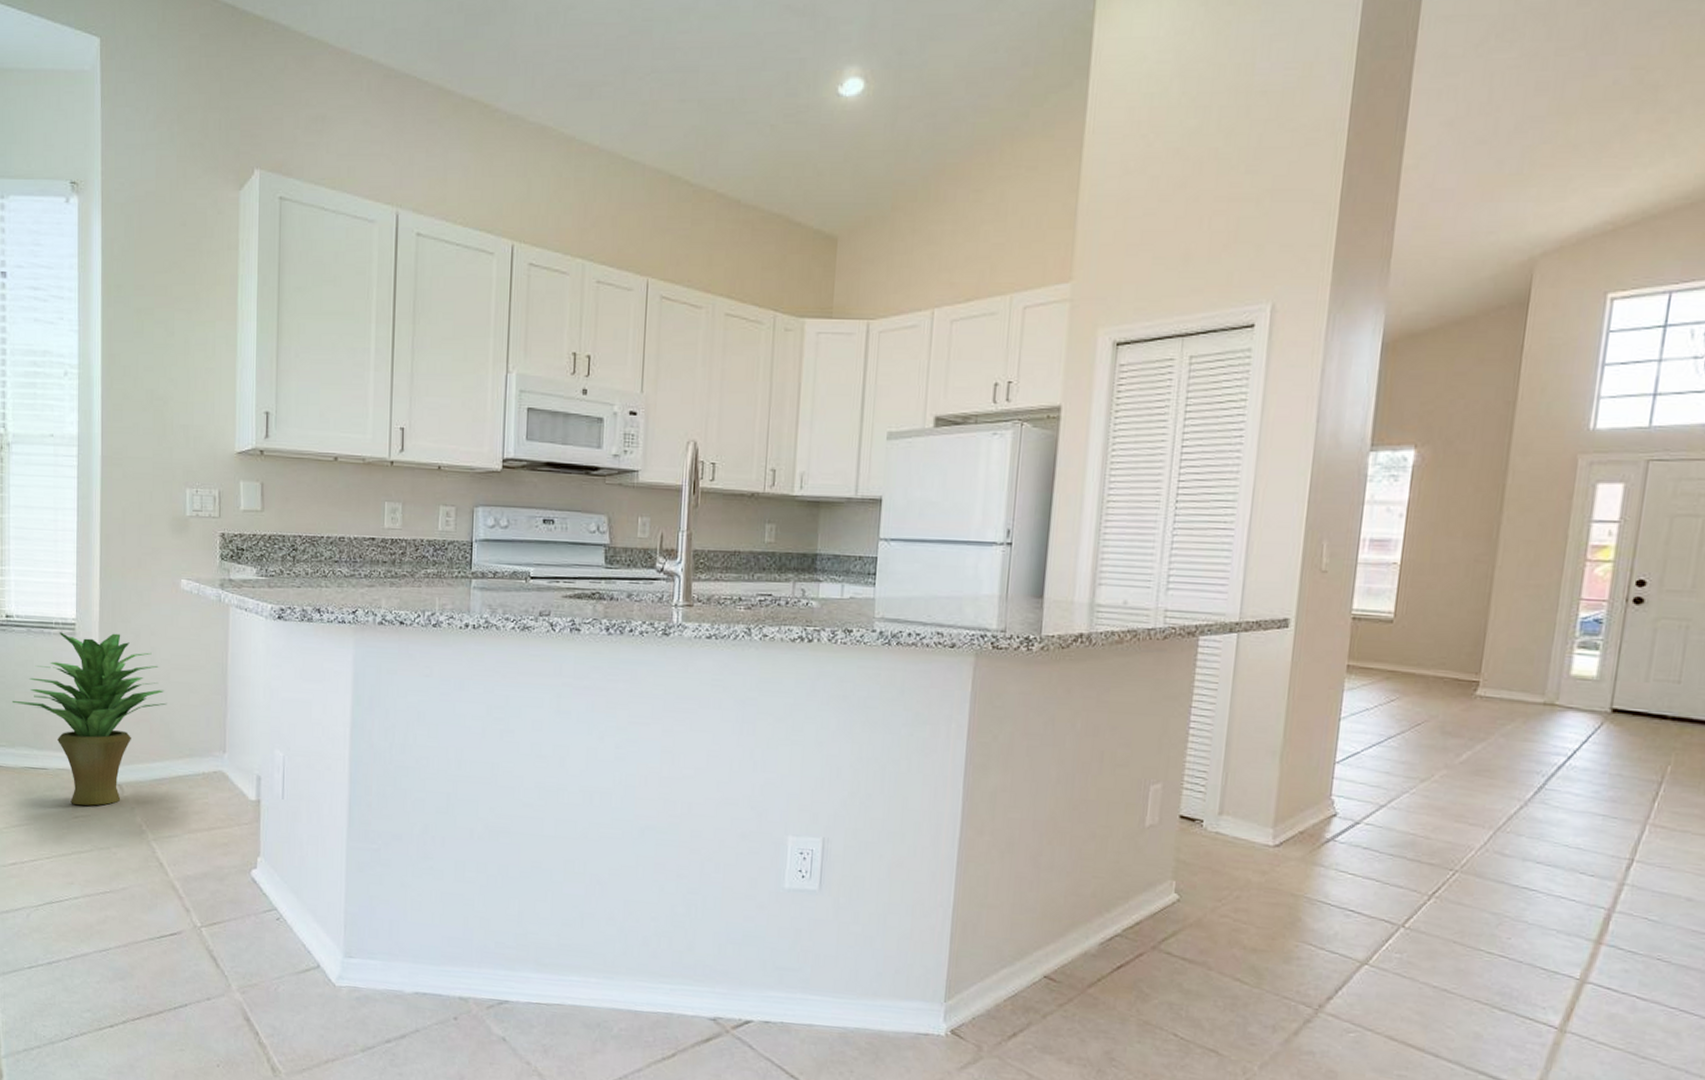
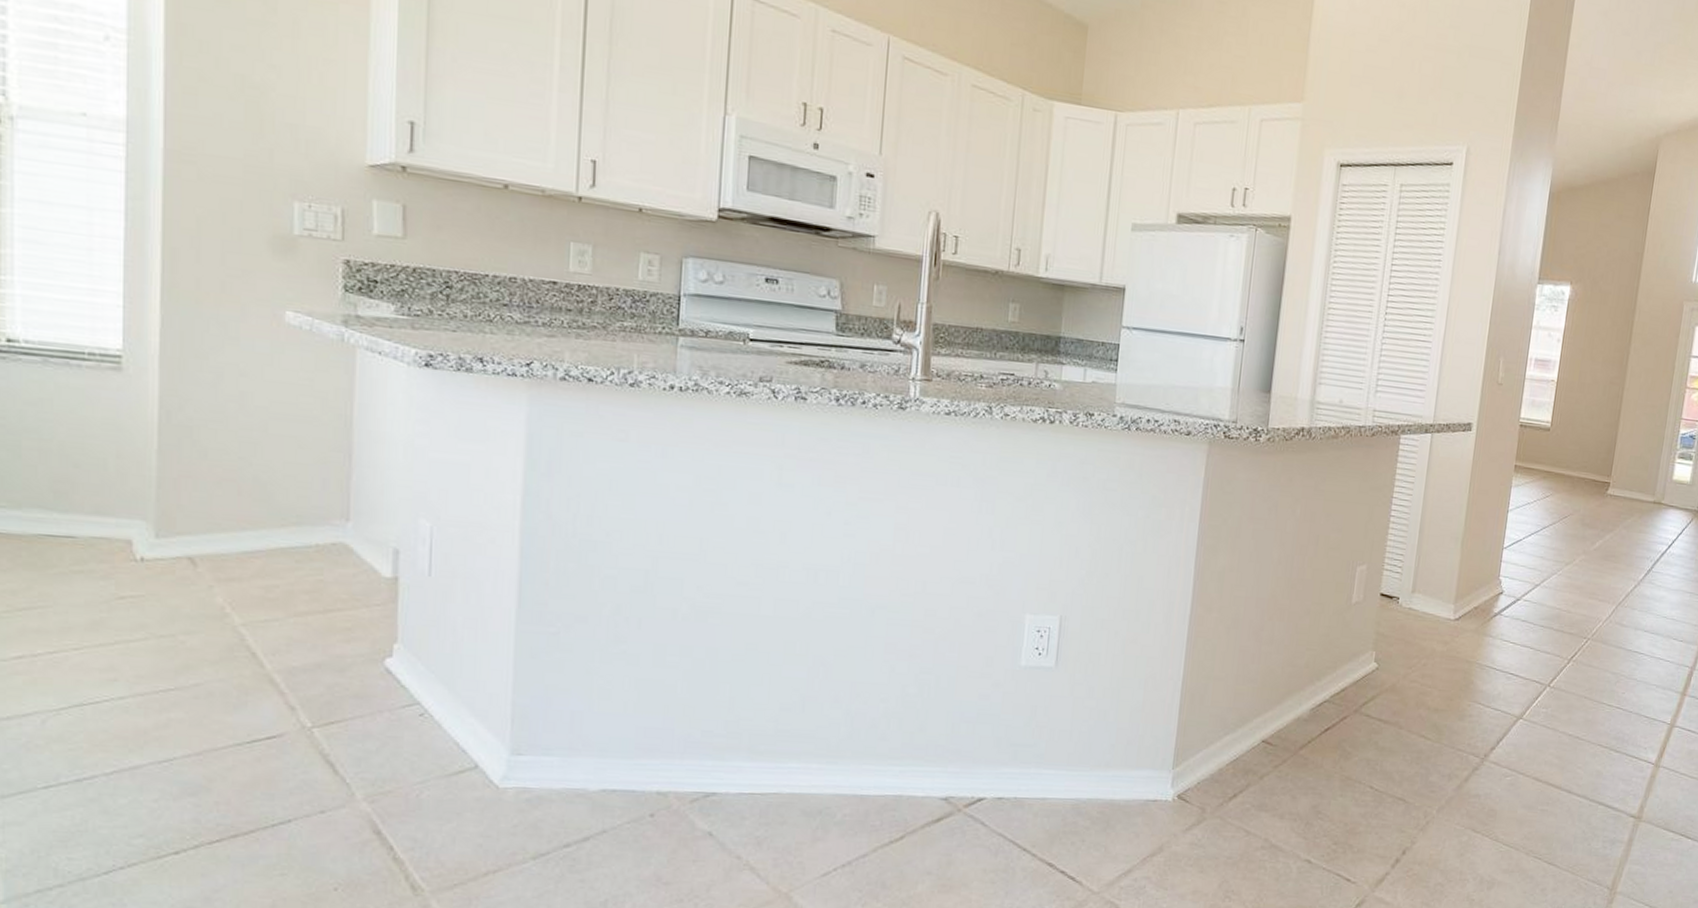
potted plant: present [11,632,167,806] -> none [16,365,264,584]

